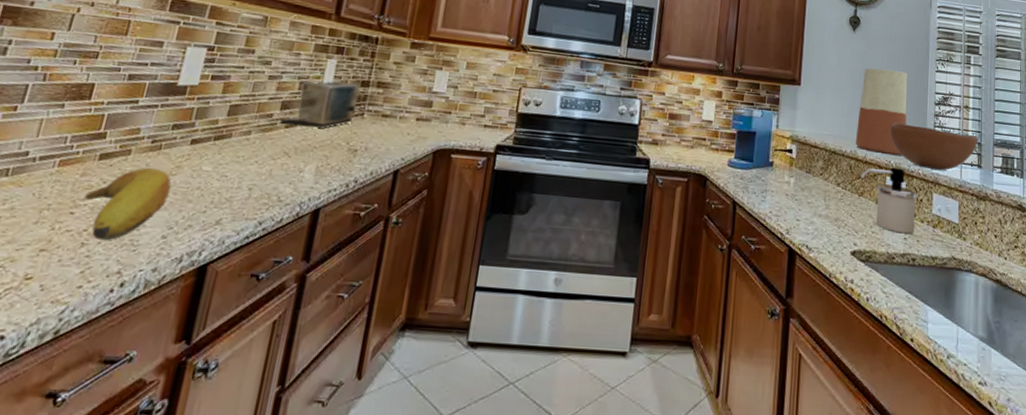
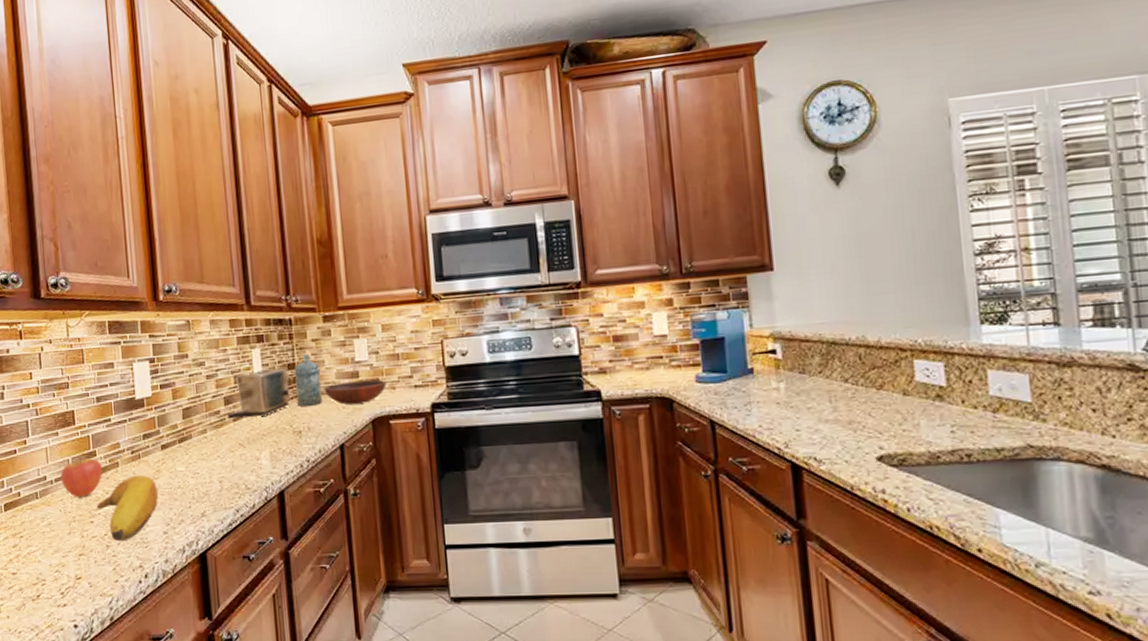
fruit: none [47,130,110,183] -> present [60,451,103,498]
canister: none [361,74,395,127] -> present [294,353,323,406]
wooden bowl: none [392,109,459,133] -> present [324,379,387,405]
vase: present [855,68,908,156] -> none [860,222,934,333]
soap dispenser: present [860,167,917,234] -> none [875,346,965,426]
bowl: present [890,122,977,170] -> none [909,285,1049,340]

